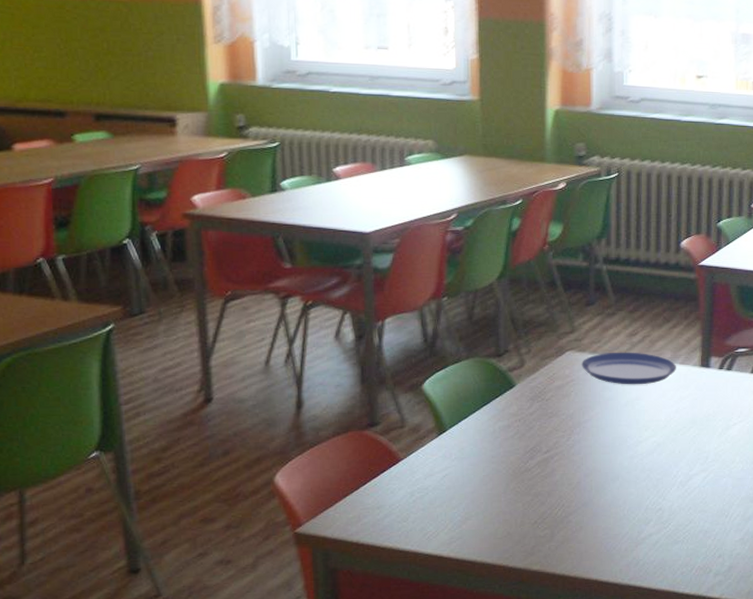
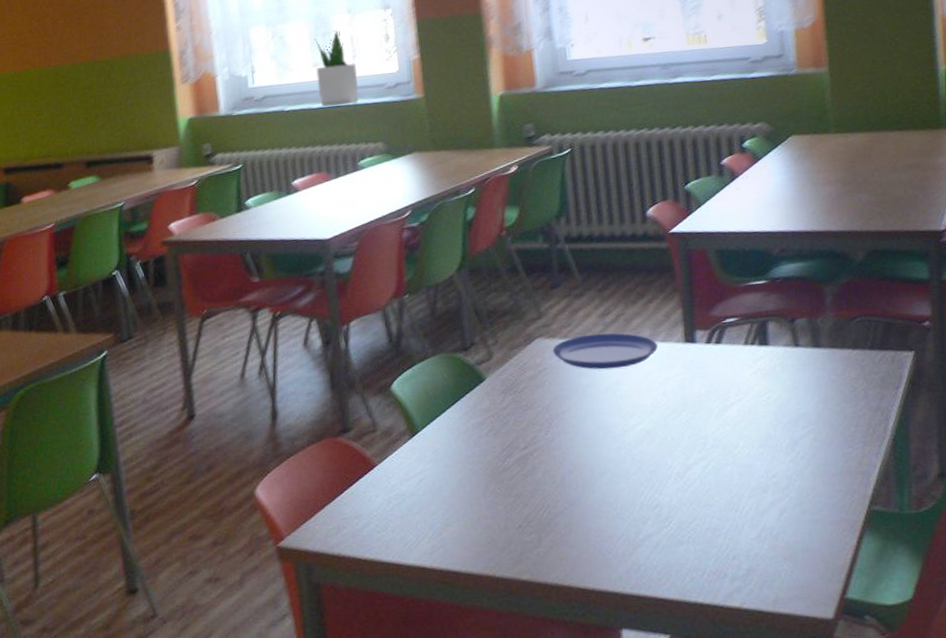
planter: none [368,14,411,96] -> present [314,30,359,107]

